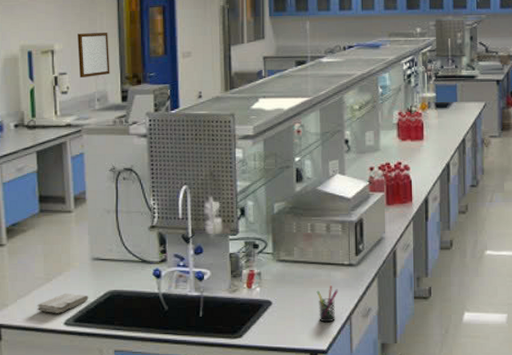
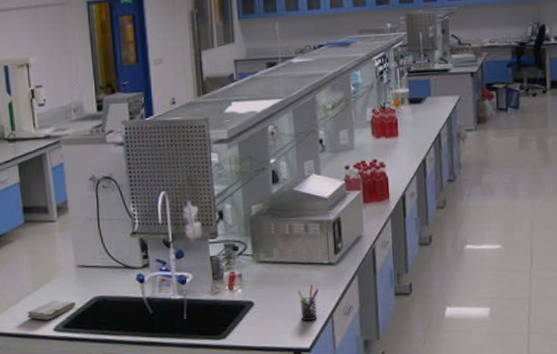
writing board: present [78,33,110,77] -> none [51,44,85,89]

